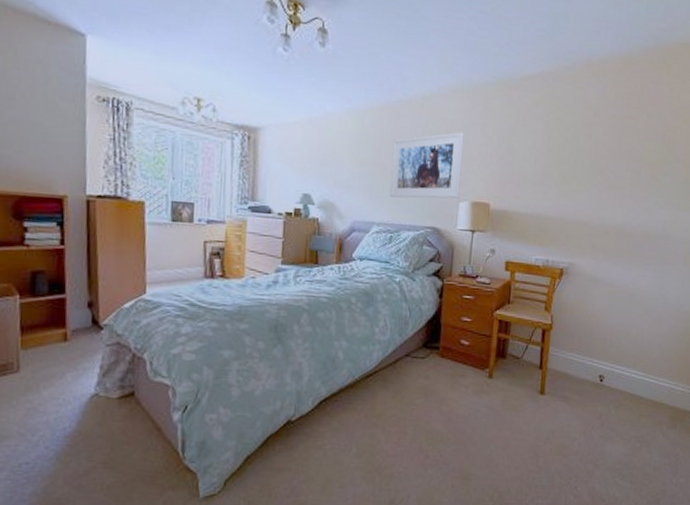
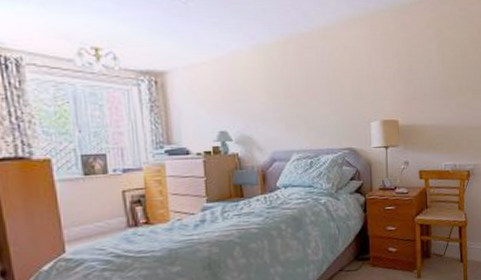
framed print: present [389,132,465,199] -> none [301,57,370,124]

